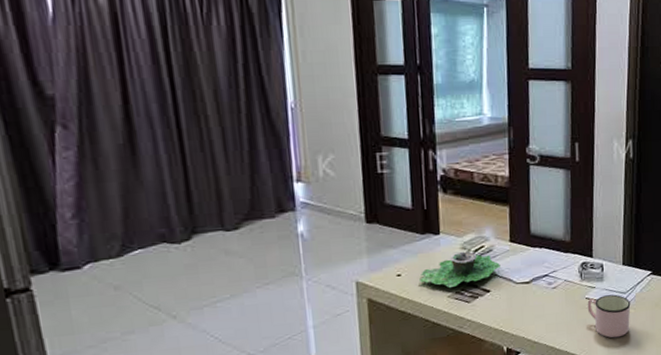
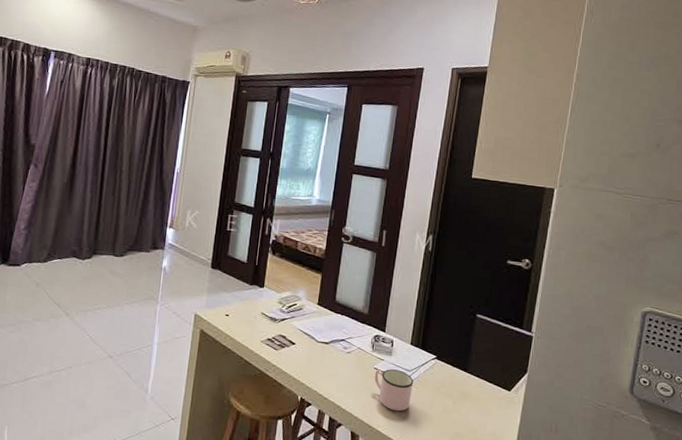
succulent planter: present [420,251,500,288] -> none [242,305,307,334]

